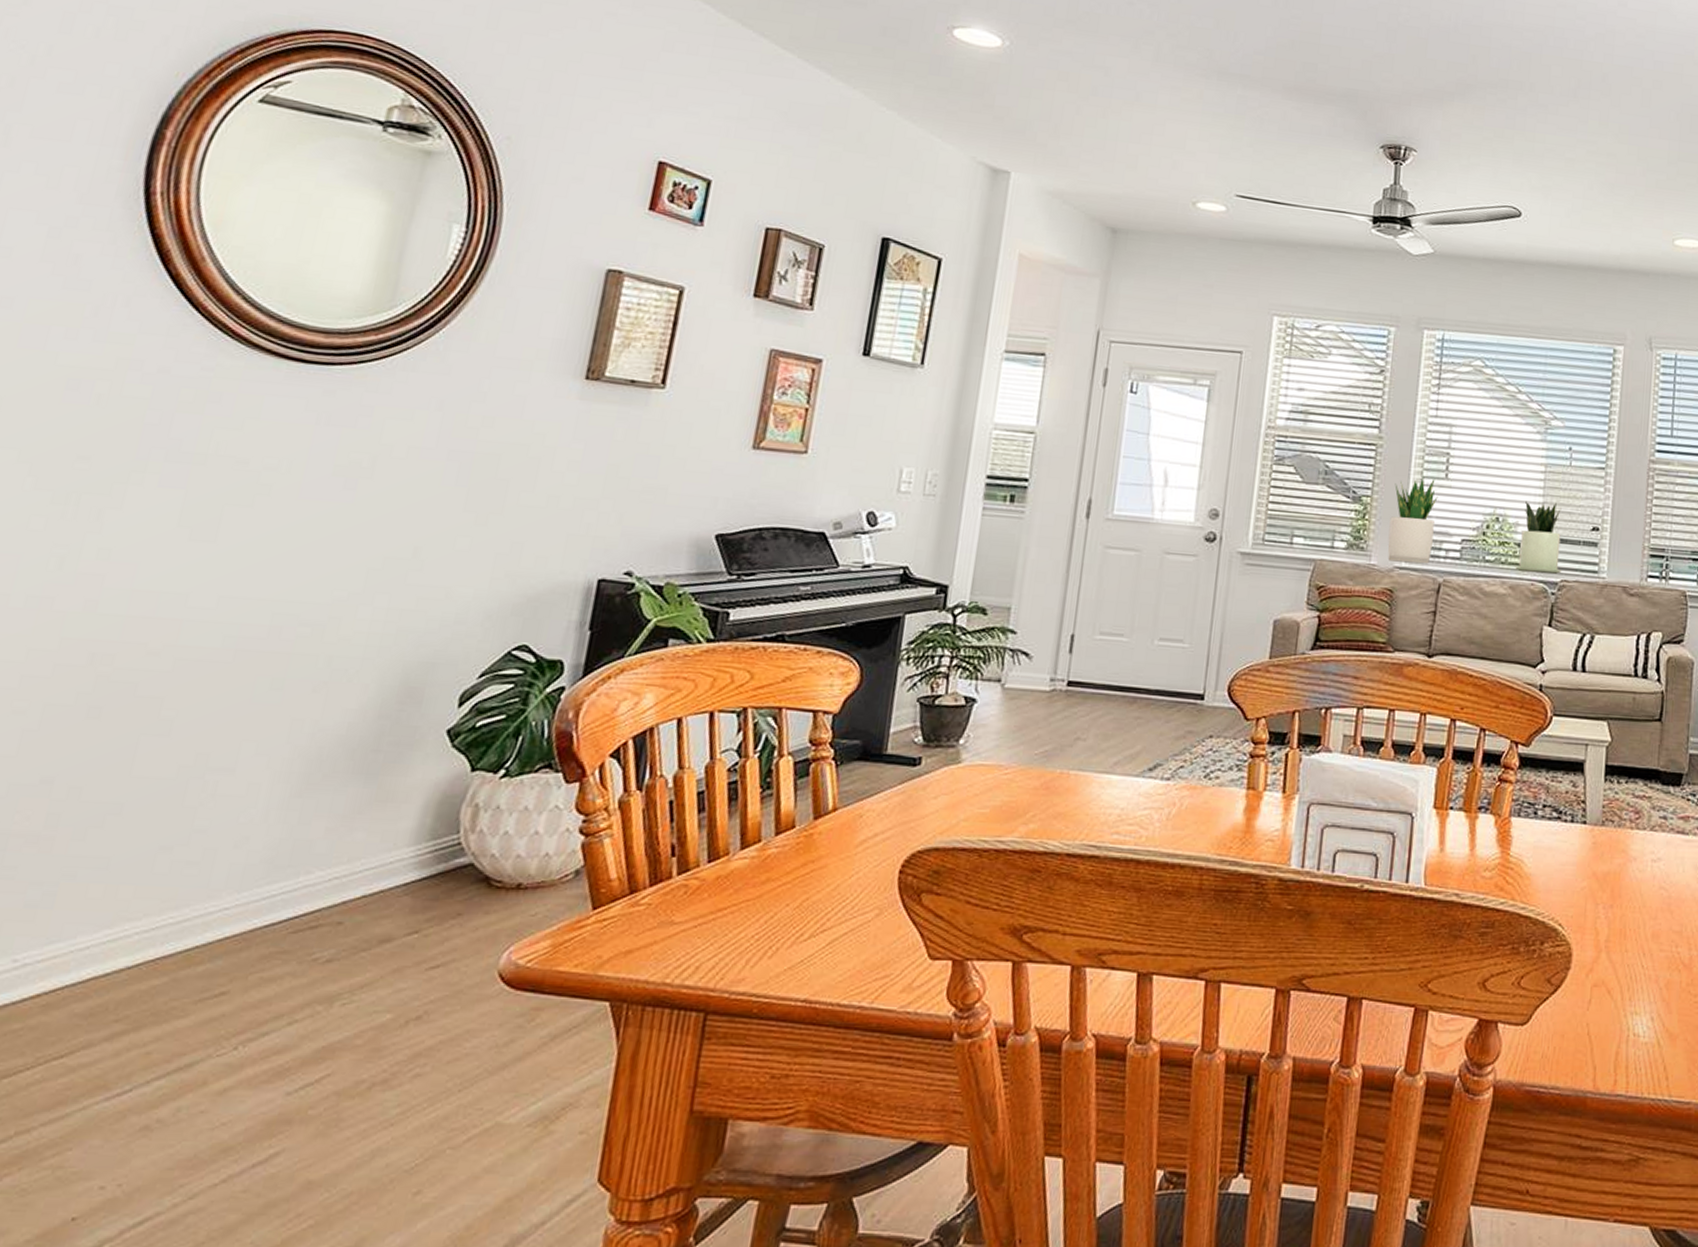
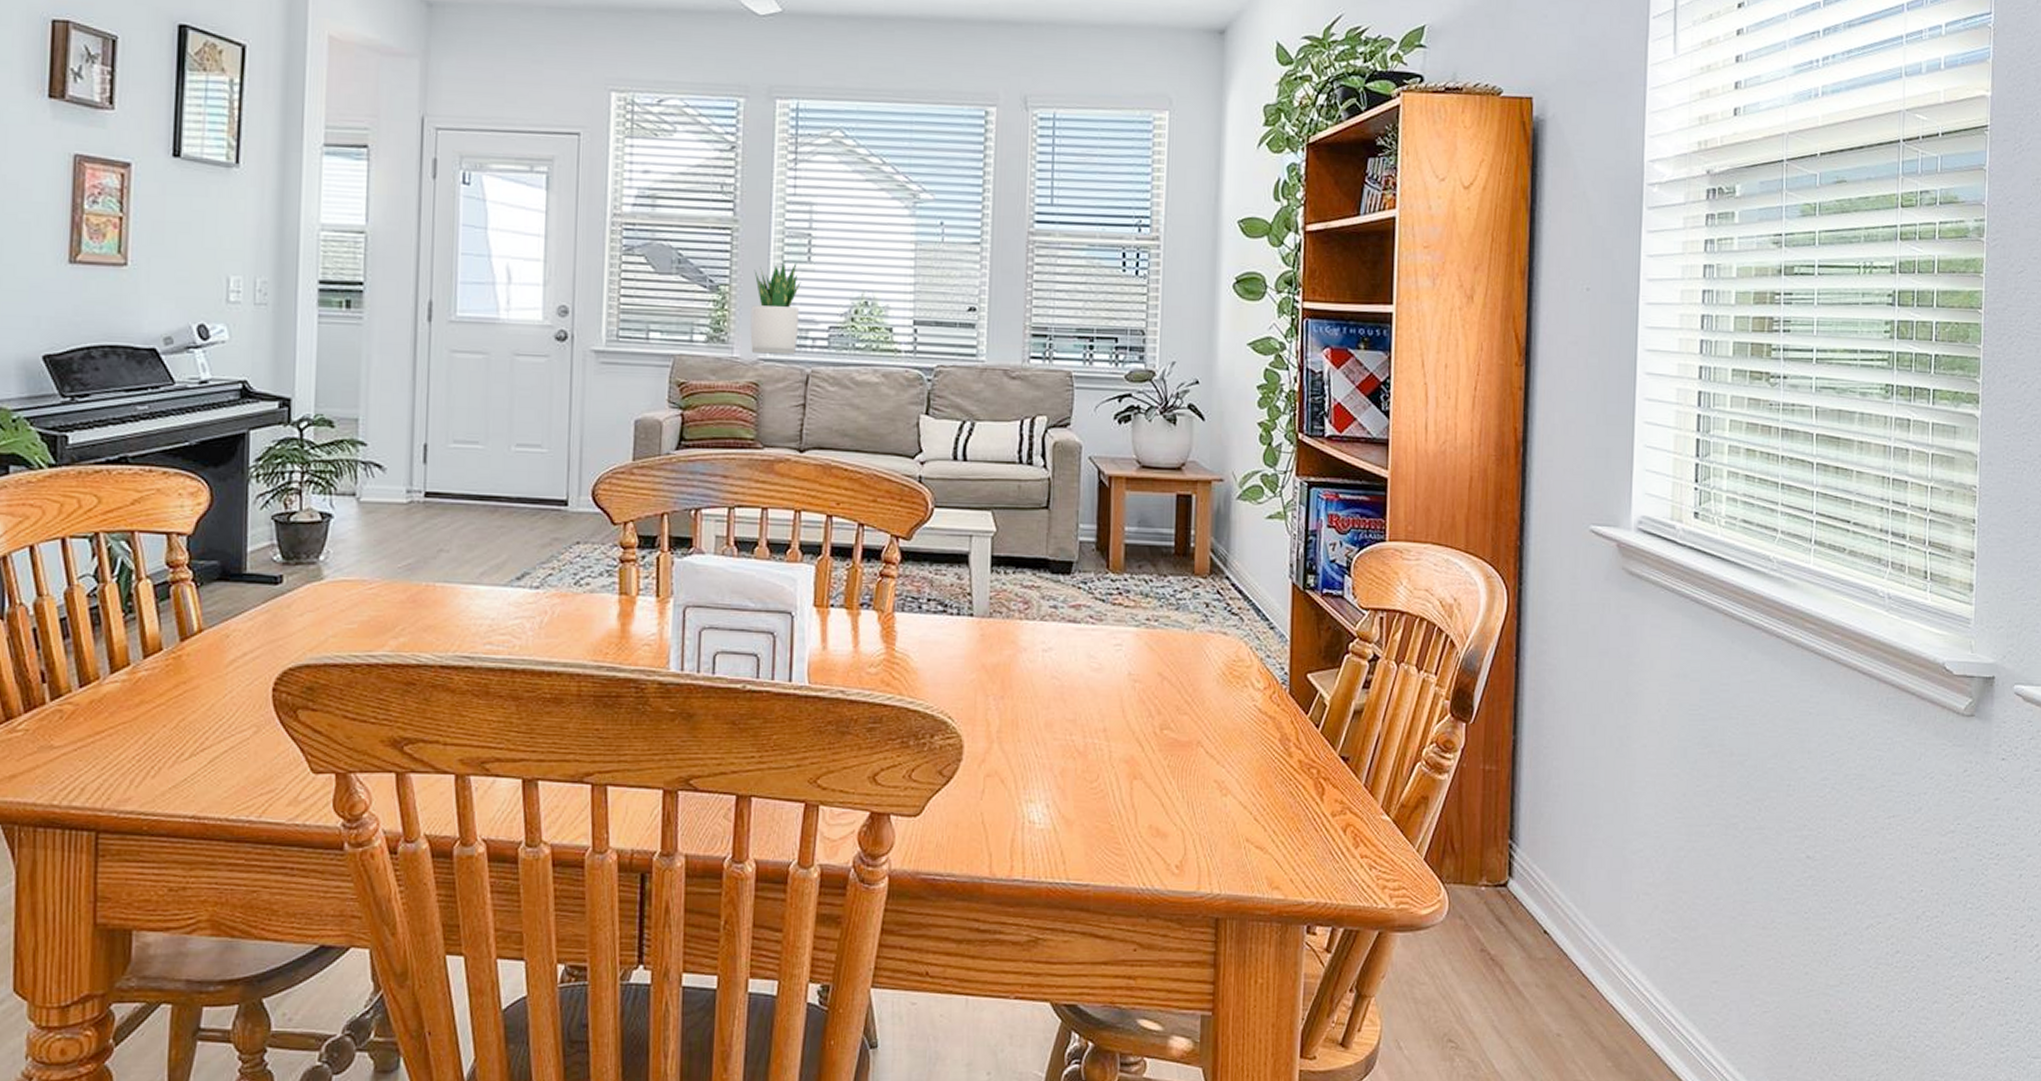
planter: present [1515,501,1562,575] -> none [887,282,938,360]

